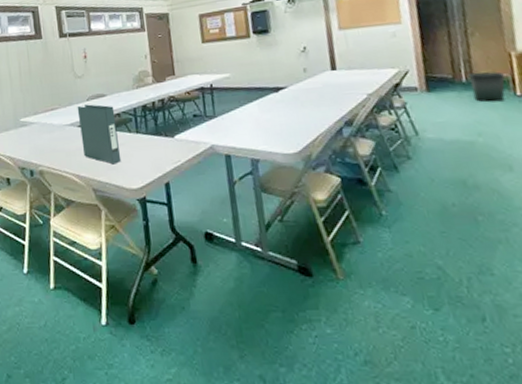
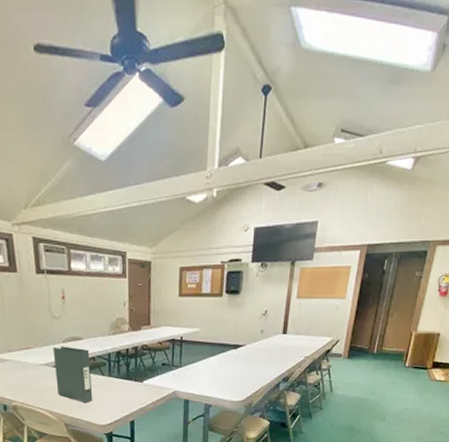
waste bin: present [467,71,506,102] -> none [377,346,404,370]

